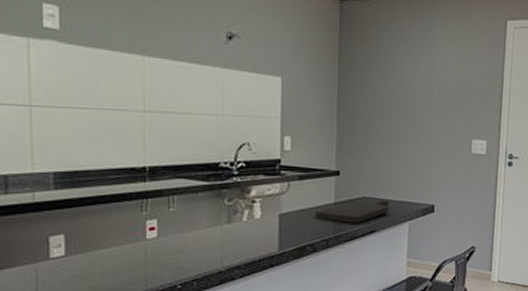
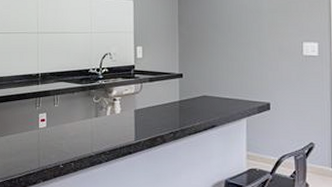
cutting board: present [314,200,390,223] -> none [163,98,228,118]

